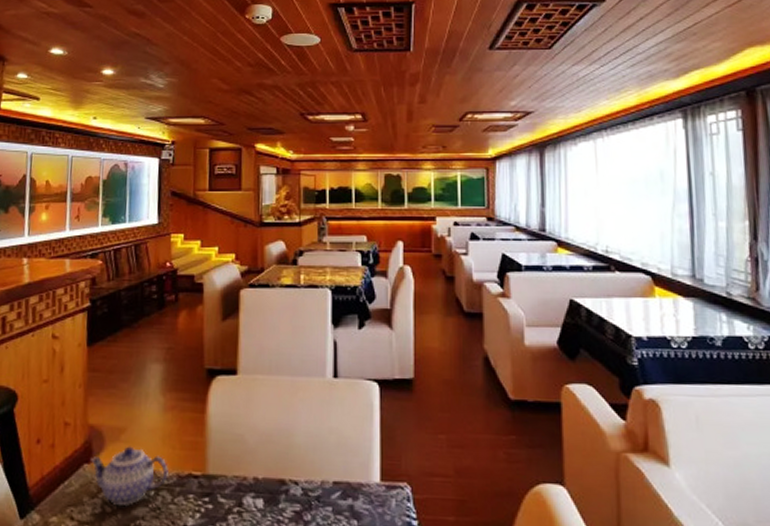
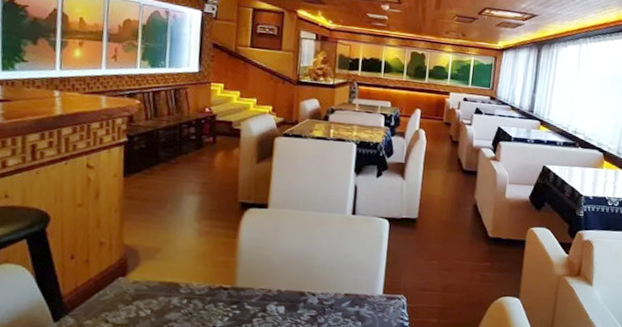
teapot: present [89,446,169,507] -> none [124,263,201,312]

